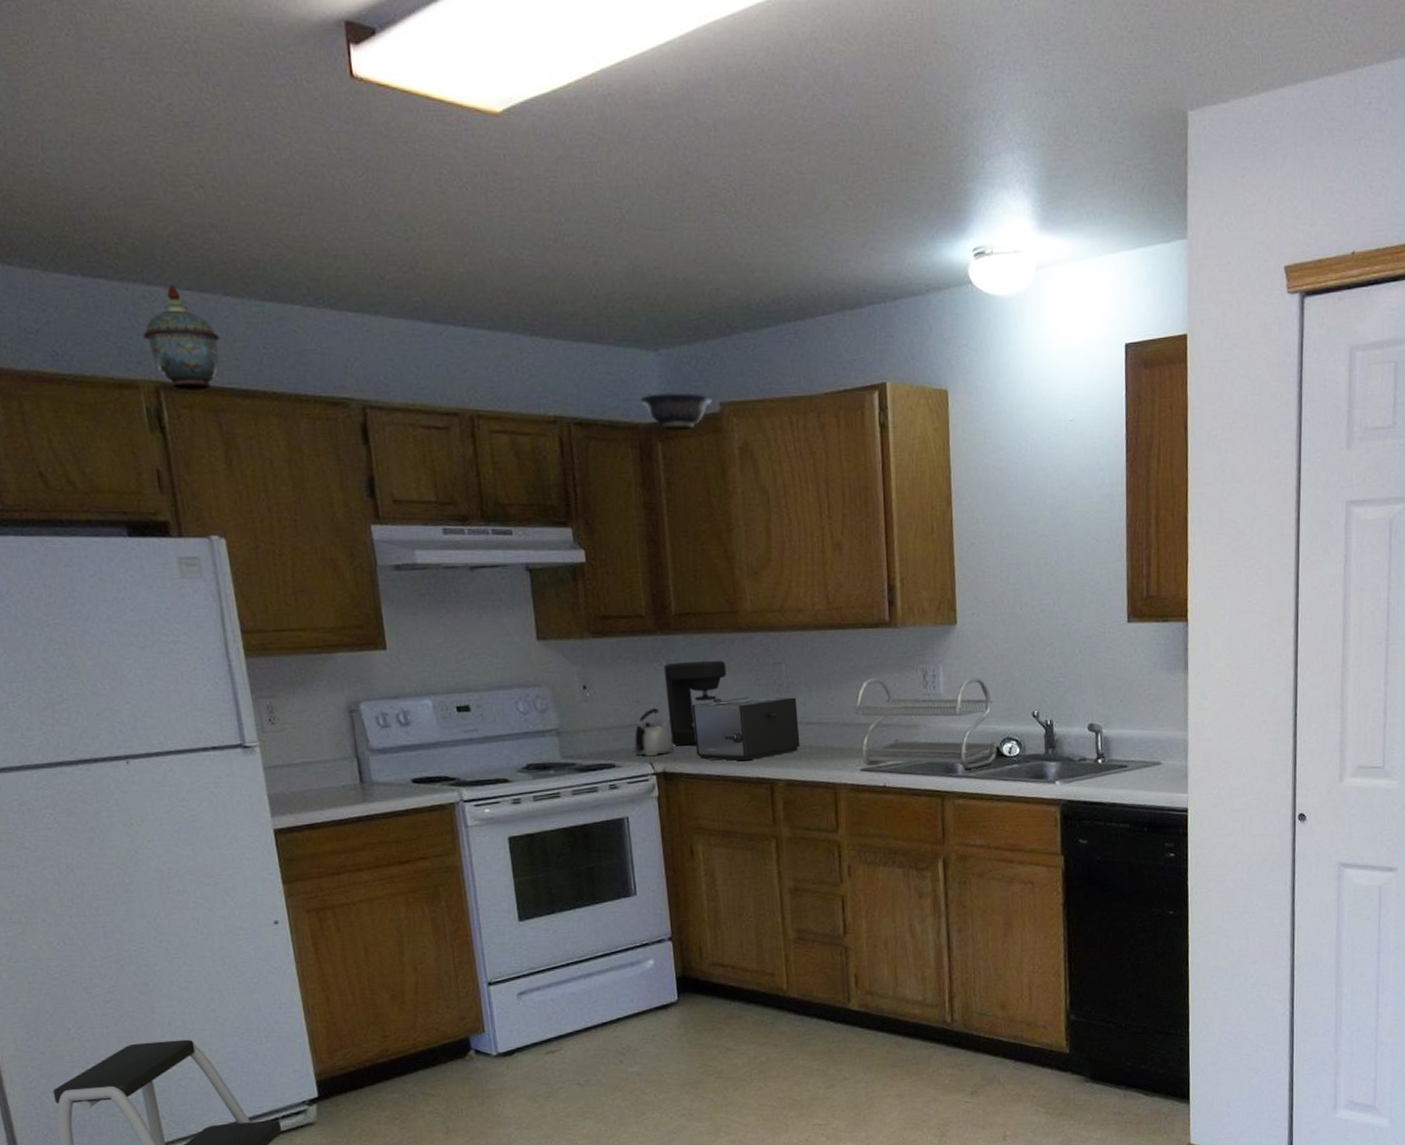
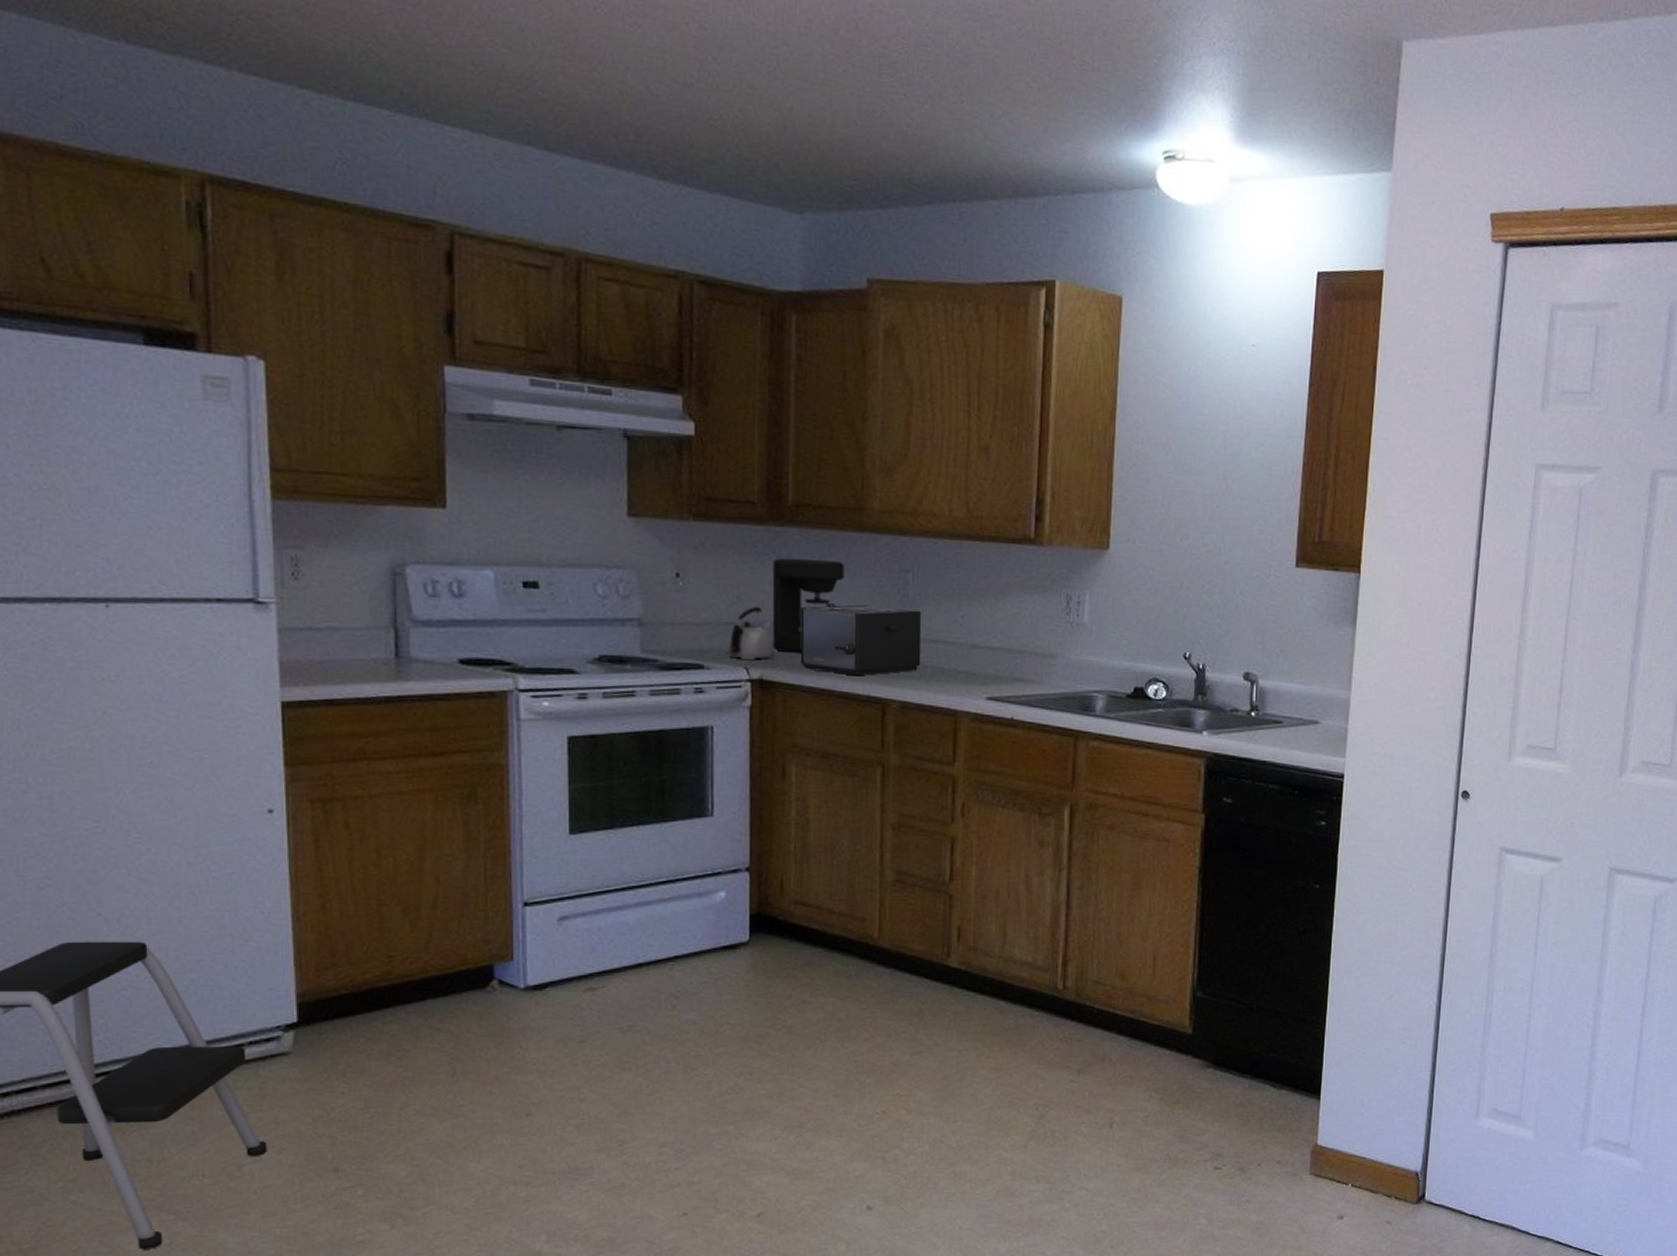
decorative jar: present [142,283,220,391] -> none [192,66,287,190]
decorative bowl: present [639,393,713,432] -> none [775,259,860,305]
dish rack: present [853,676,998,770] -> none [985,597,1143,710]

